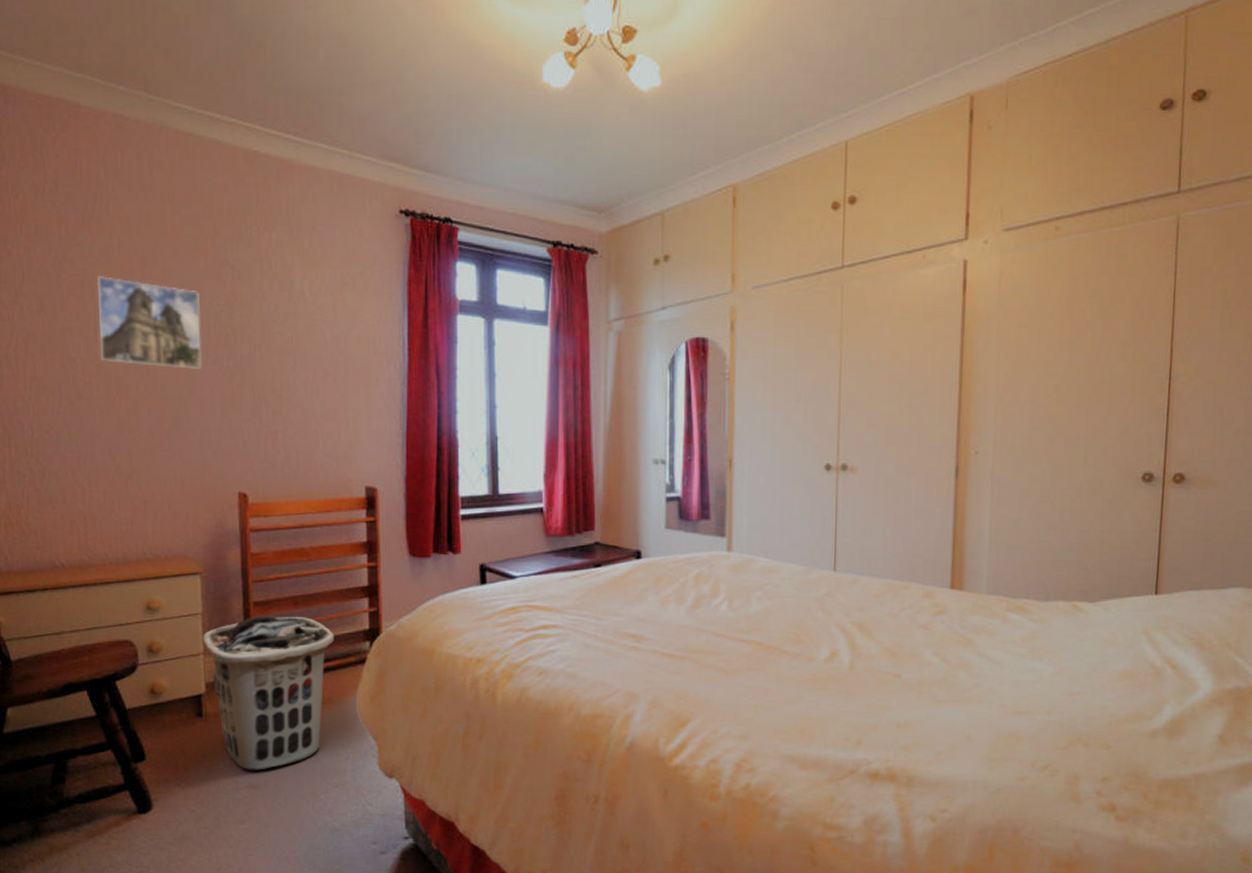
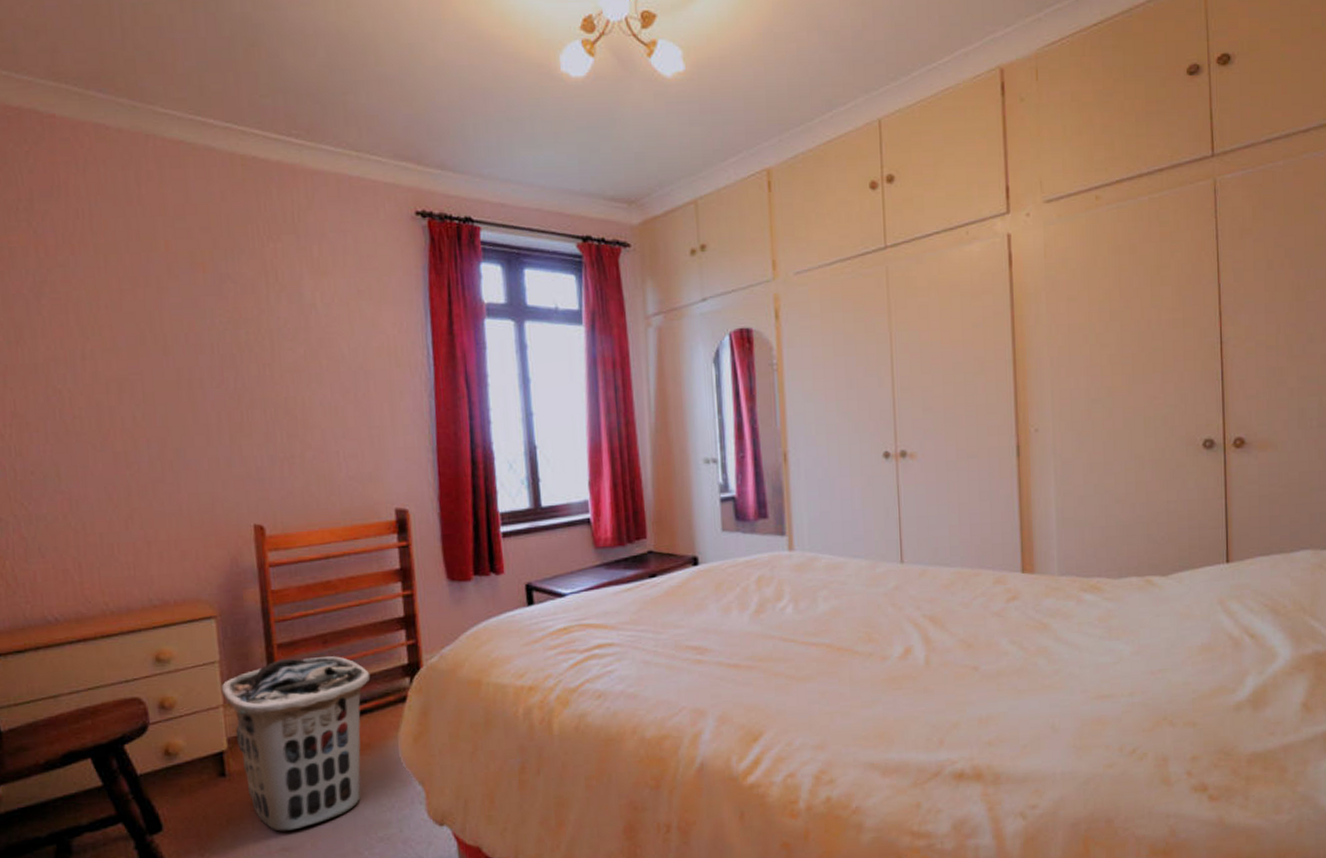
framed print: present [96,276,202,369] -> none [82,299,206,395]

